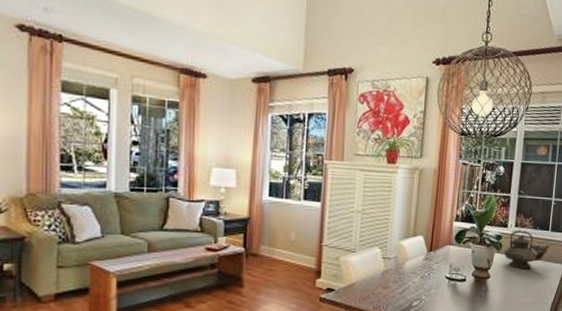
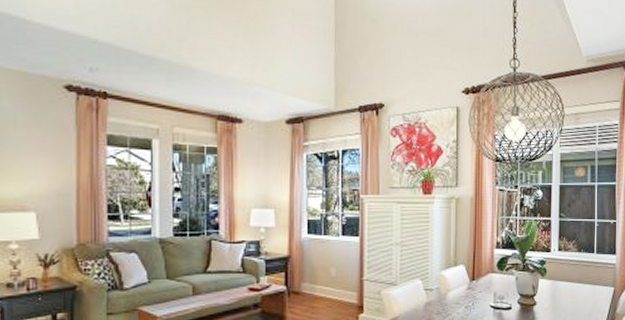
teapot: present [504,230,550,269] -> none [550,253,597,294]

